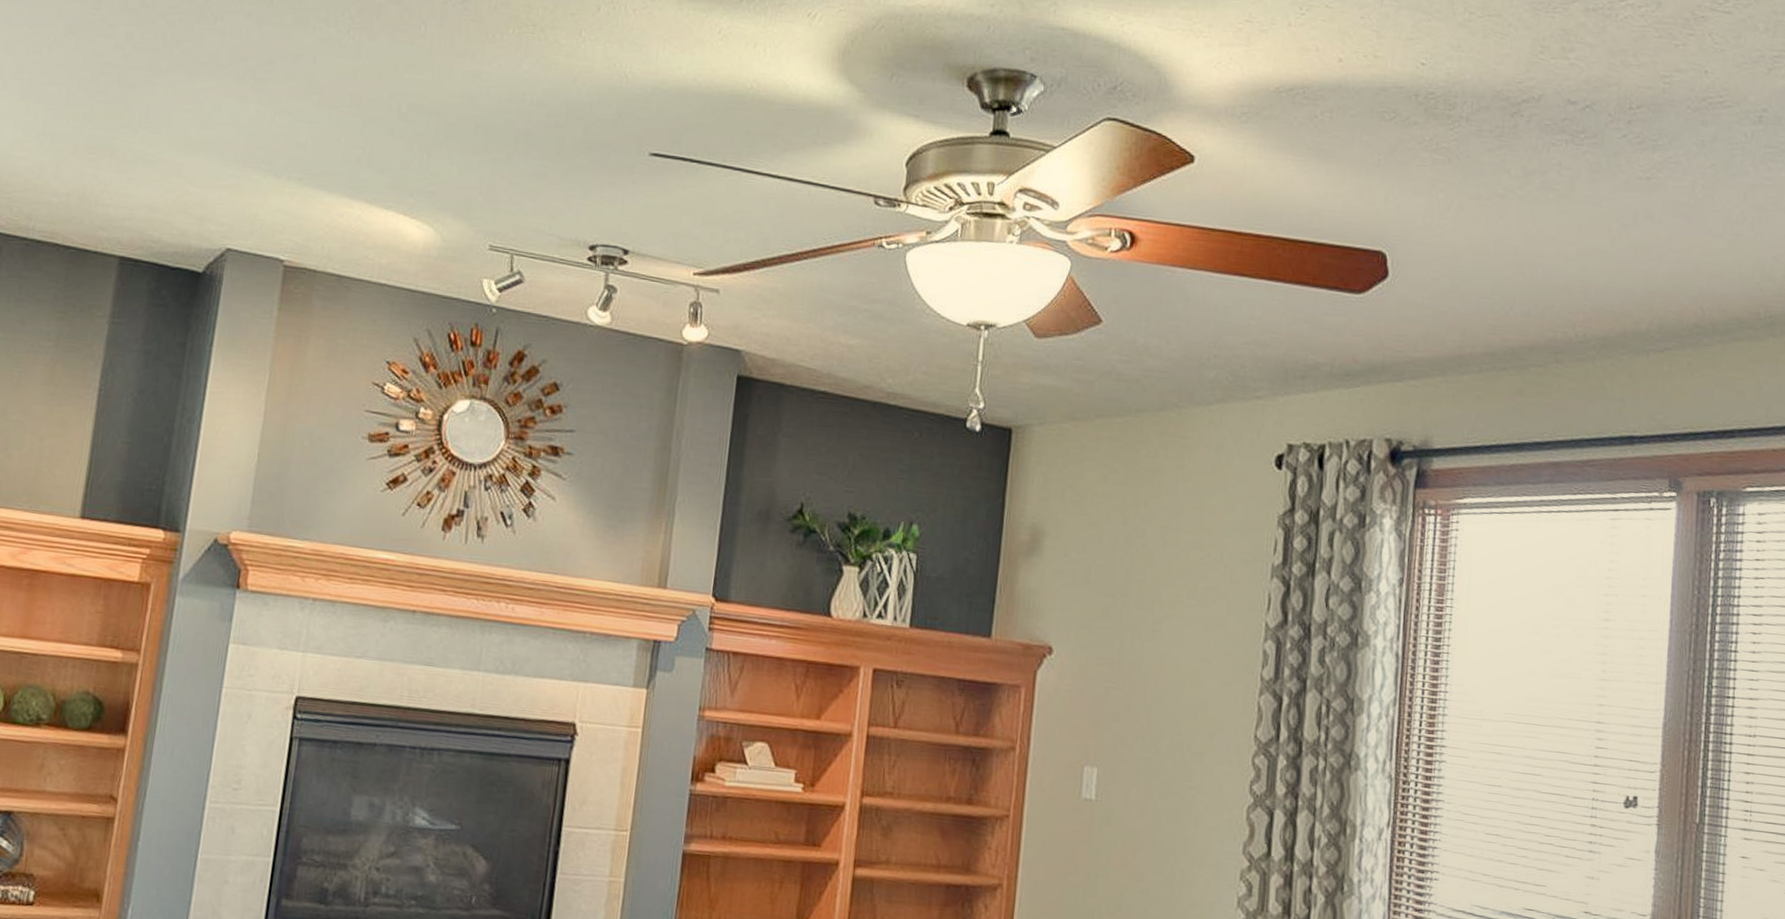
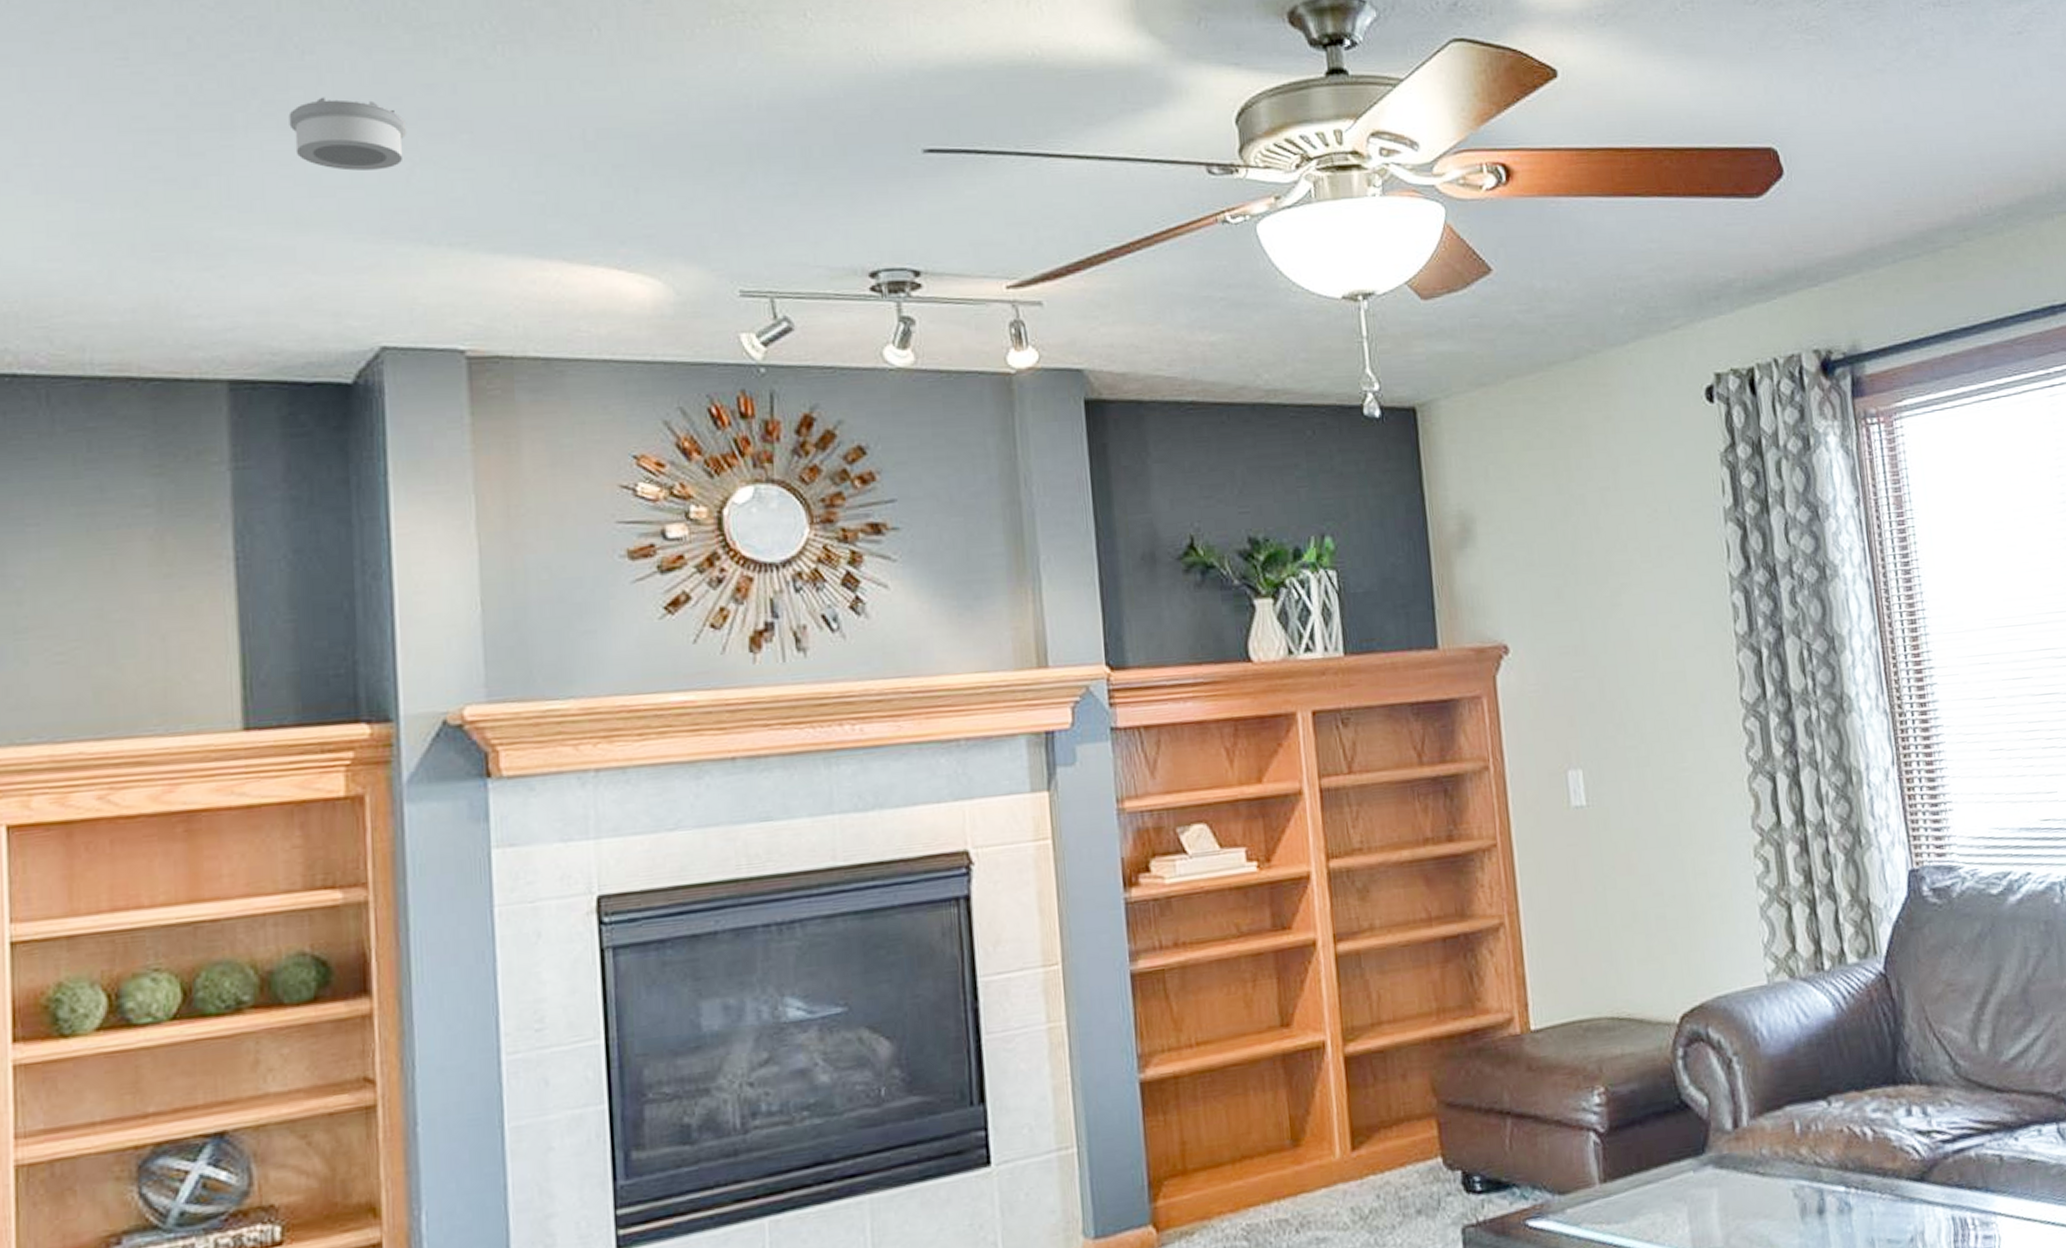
smoke detector: none [196,54,277,114] -> present [288,97,408,171]

